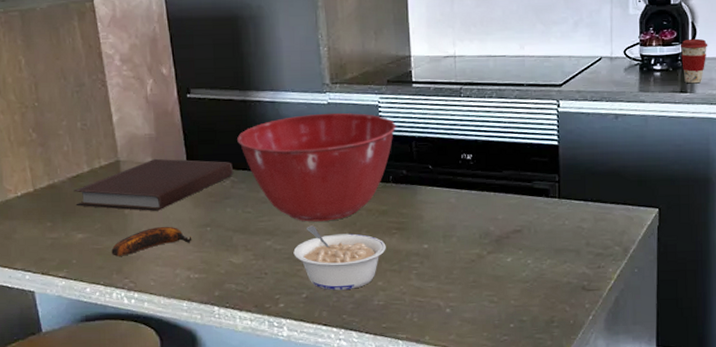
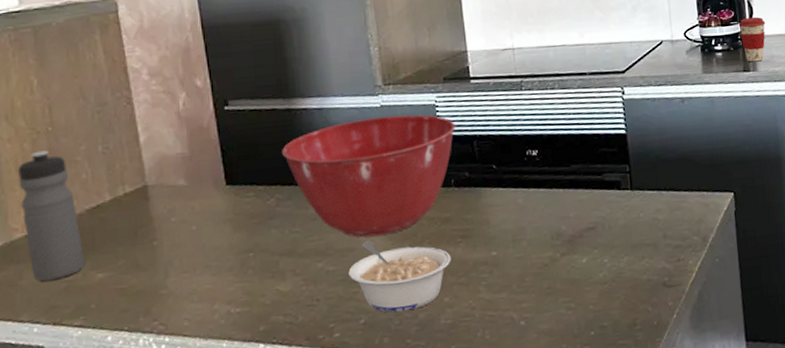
water bottle: none [10,123,68,237] -> present [18,150,86,282]
notebook: present [73,158,234,211] -> none [93,177,279,242]
banana: present [111,226,192,256] -> none [137,255,233,296]

